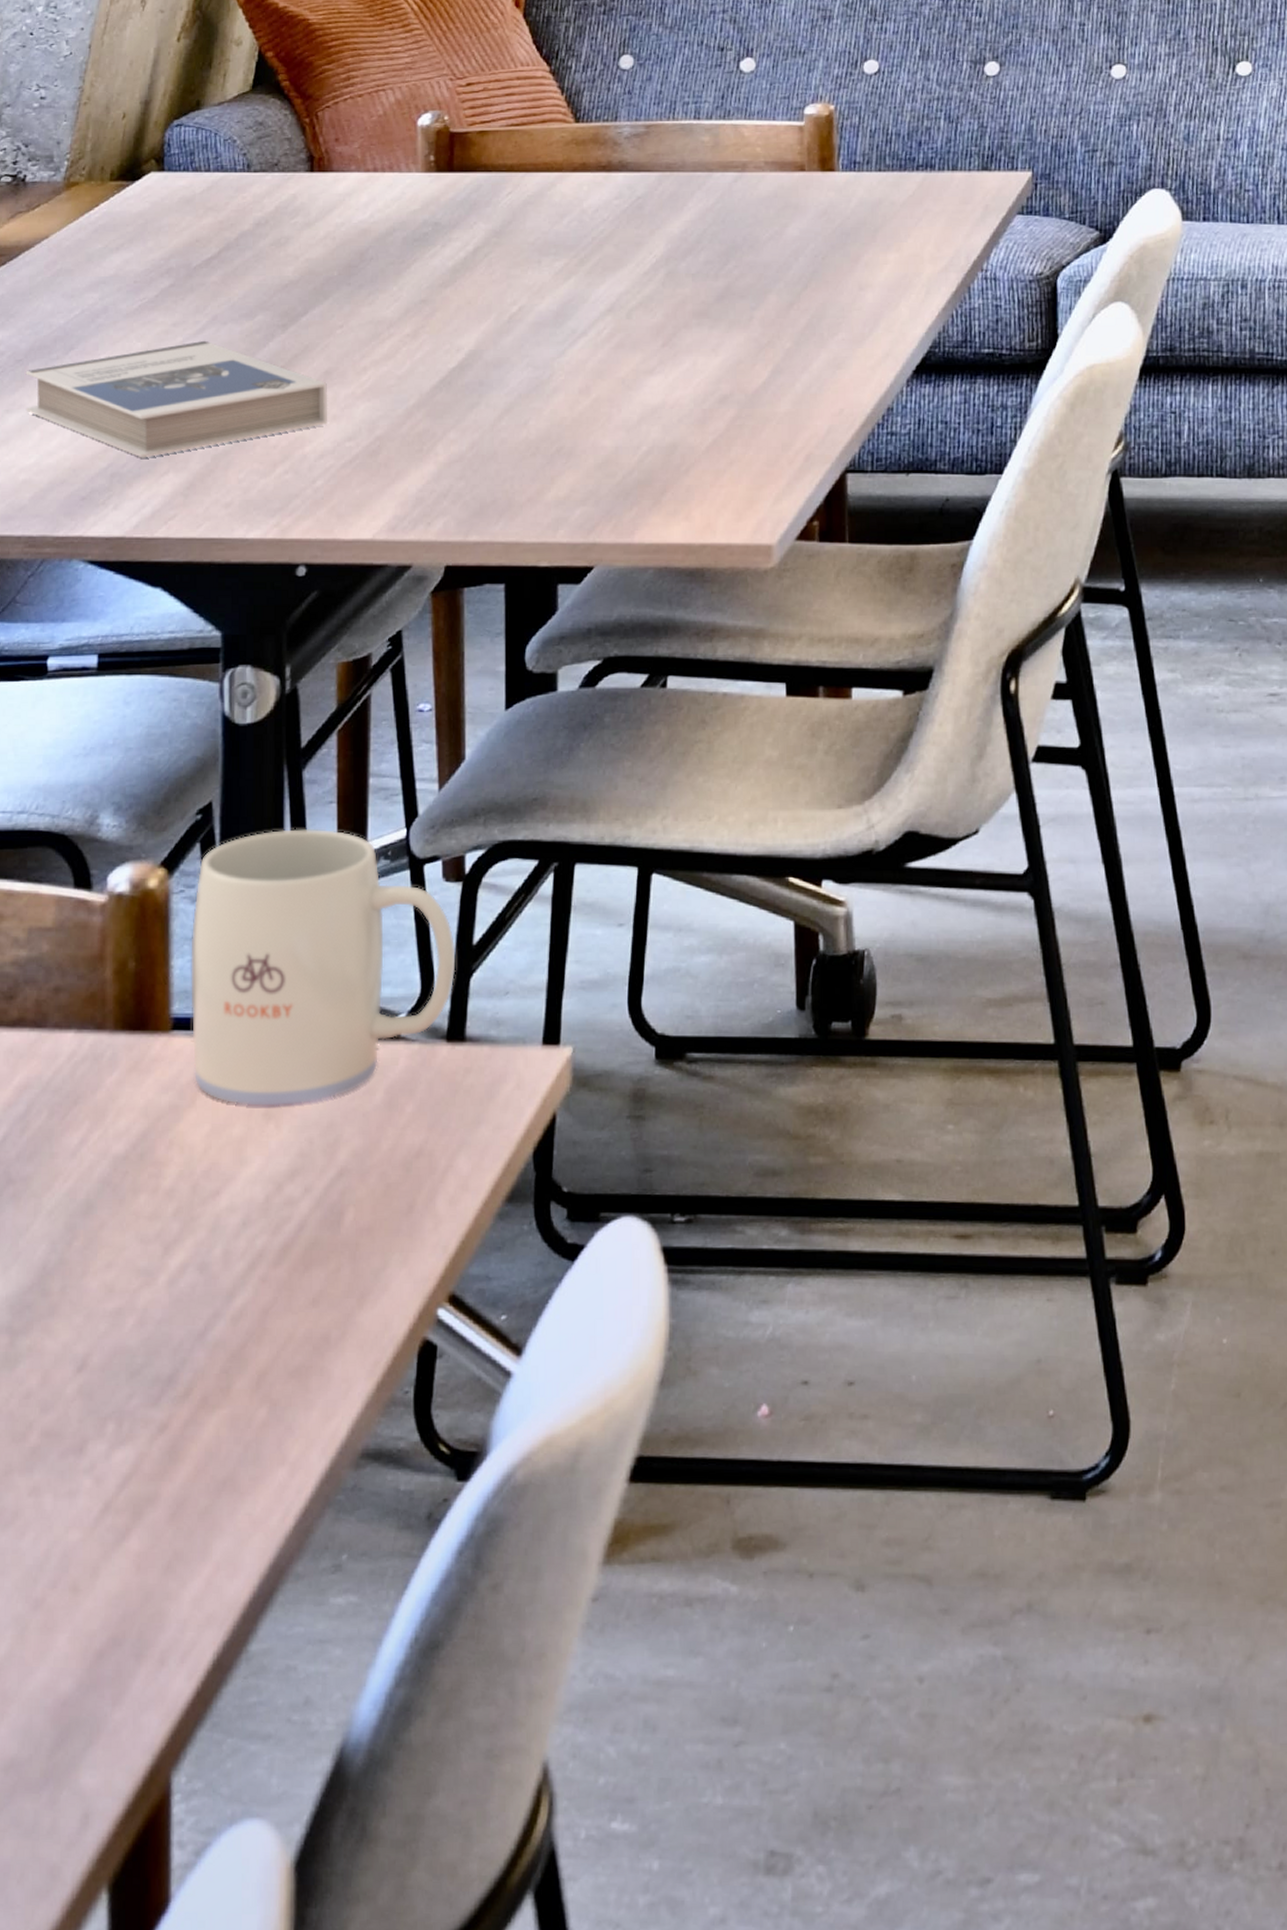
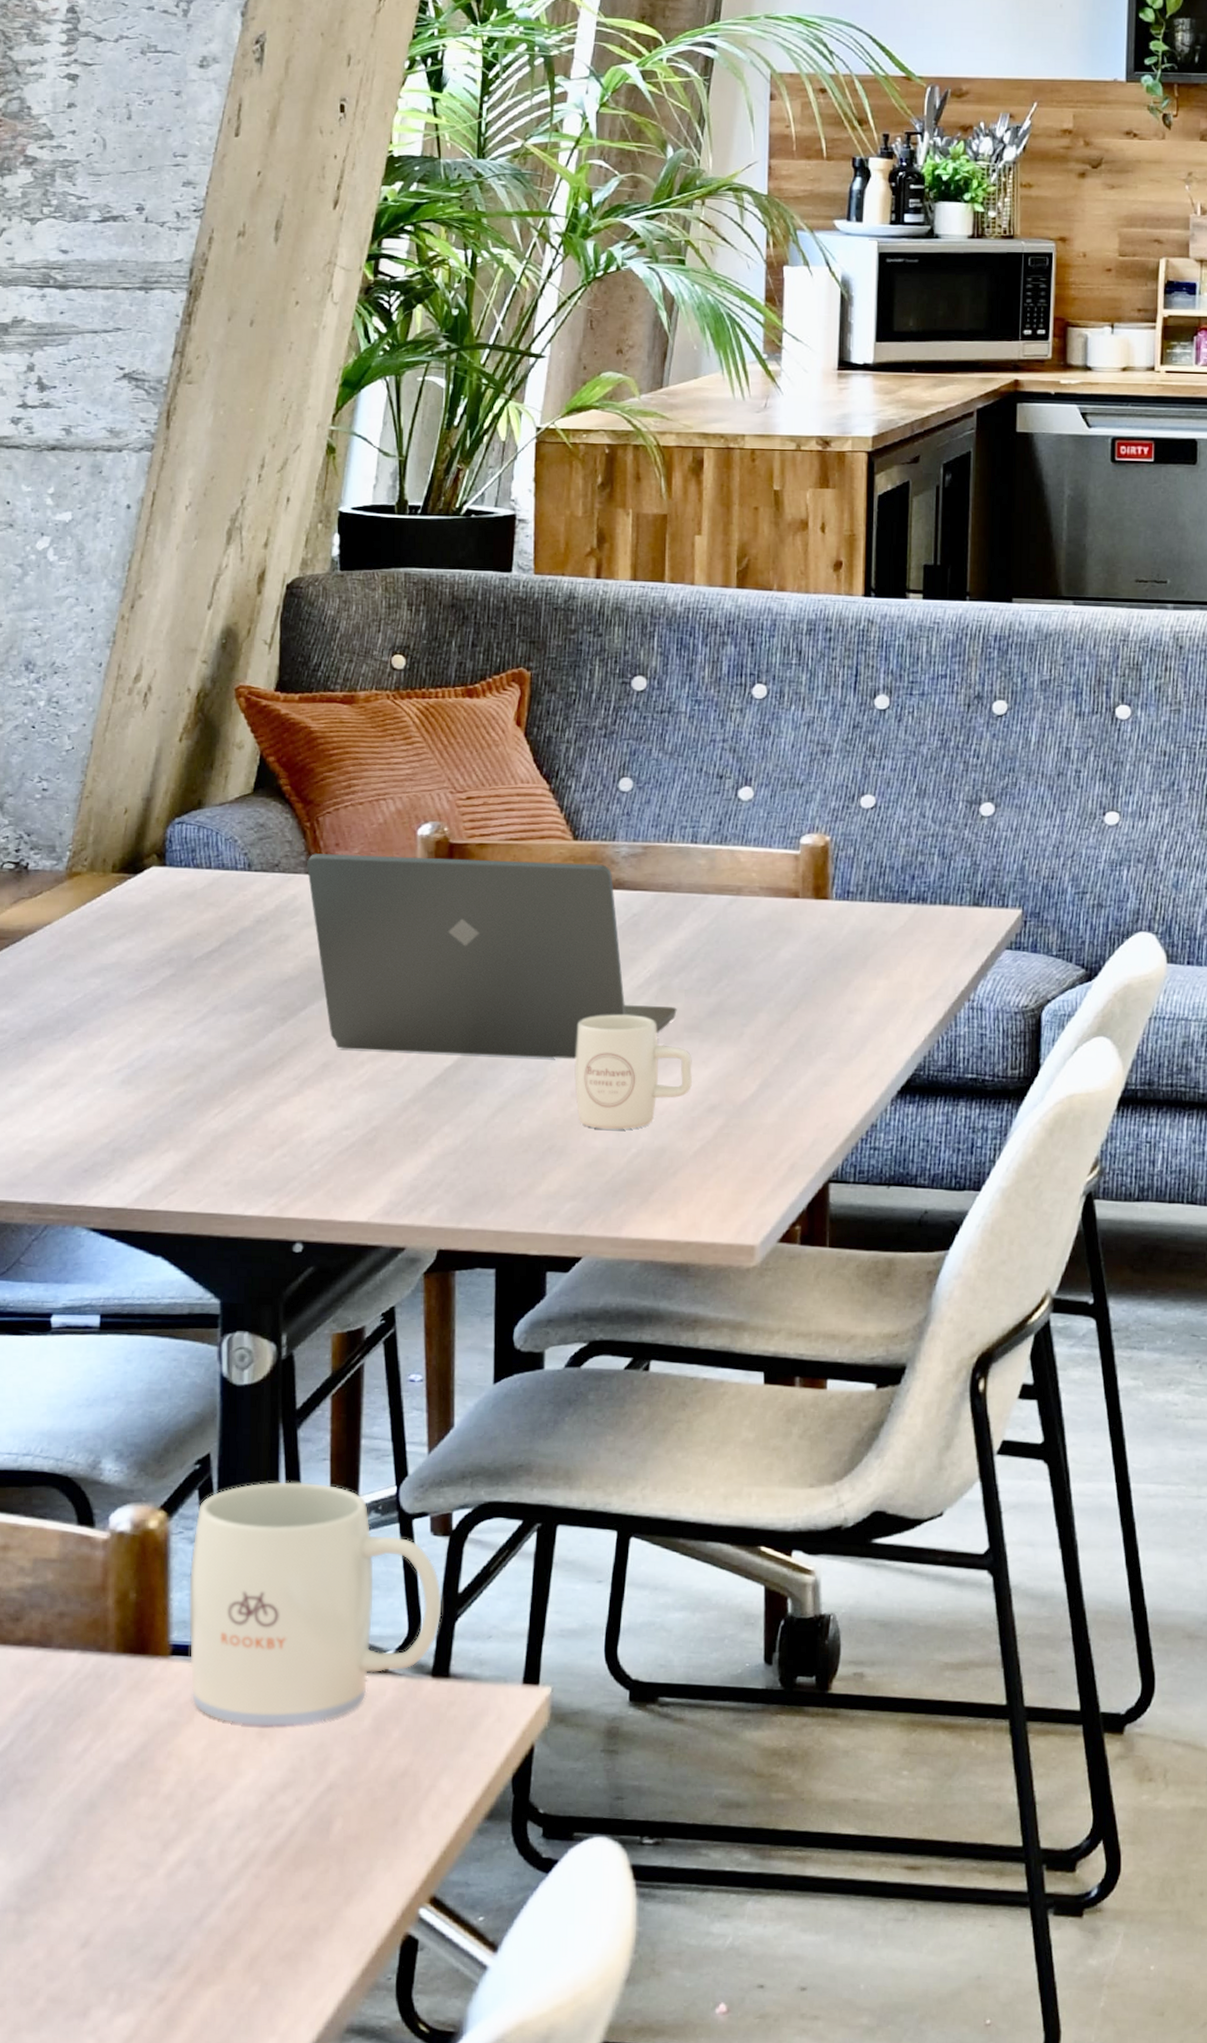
hardback book: present [25,340,327,458] -> none [29,1028,325,1136]
laptop: none [307,146,685,355] -> present [307,853,677,1059]
mug: none [581,304,702,427] -> present [574,1014,692,1130]

